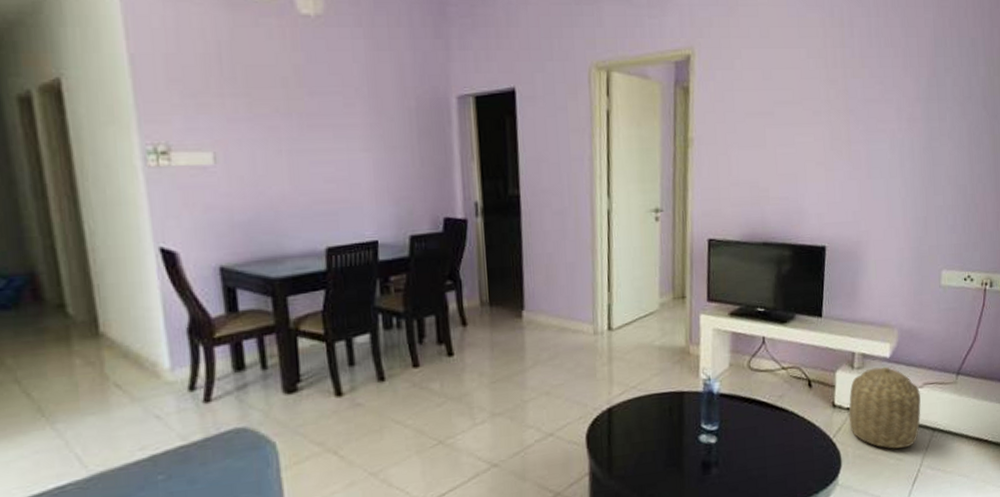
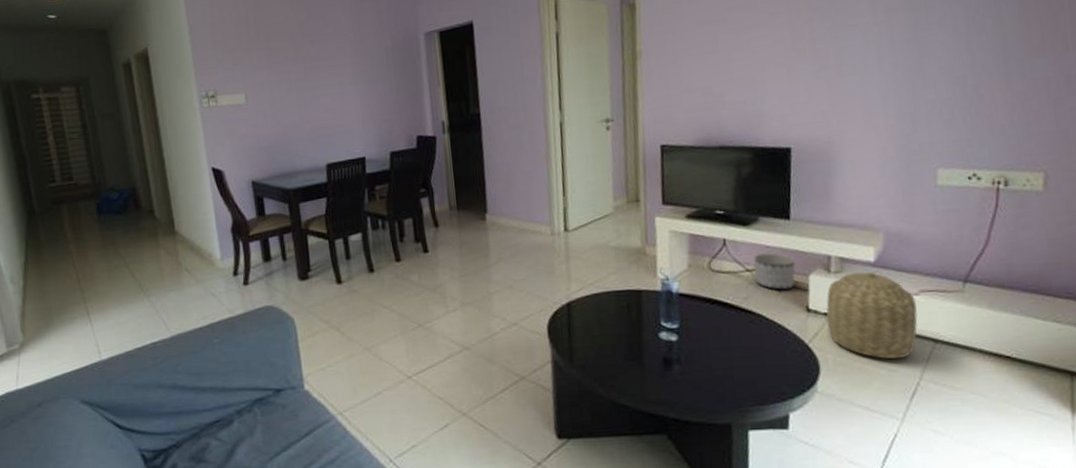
planter: none [788,350,825,387] -> present [753,252,796,290]

